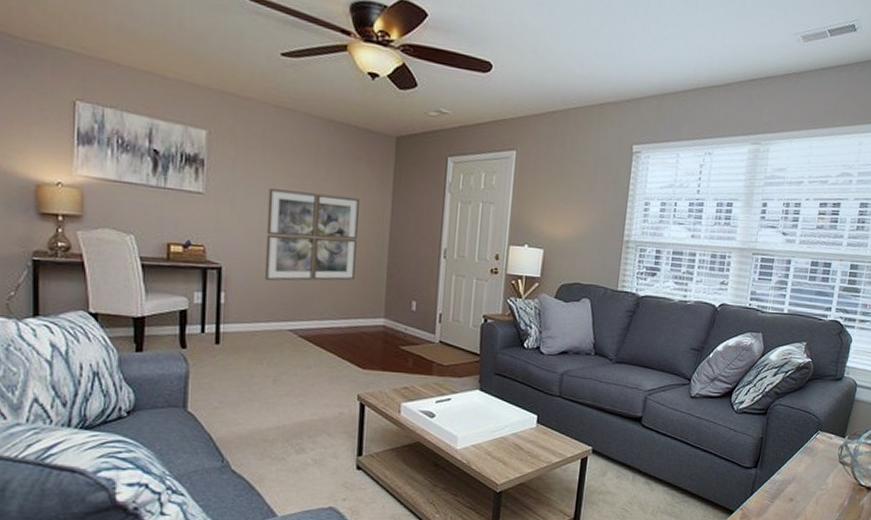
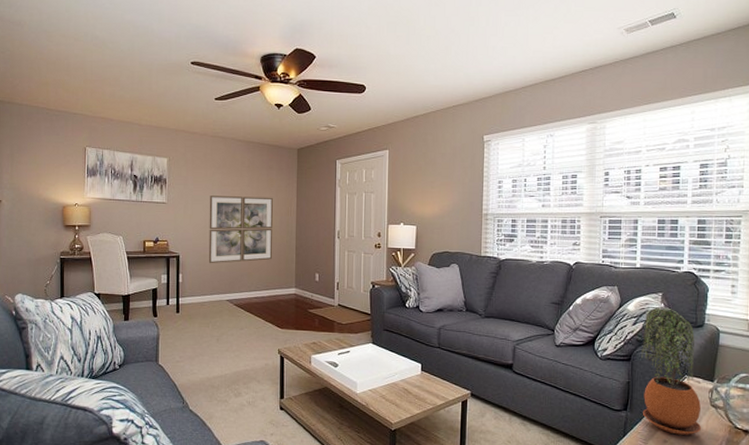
potted plant: none [772,356,833,493] -> present [640,306,701,435]

